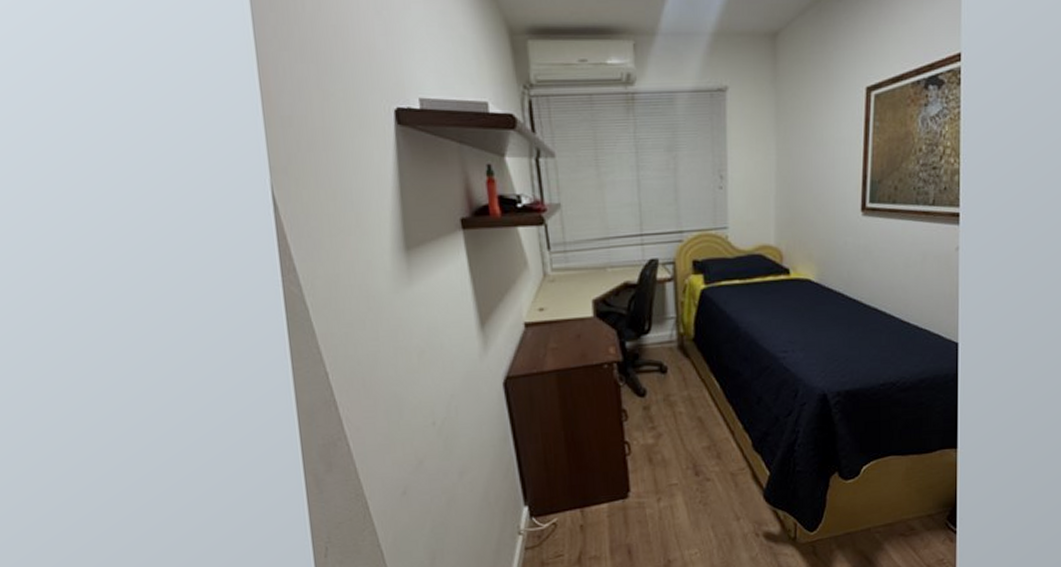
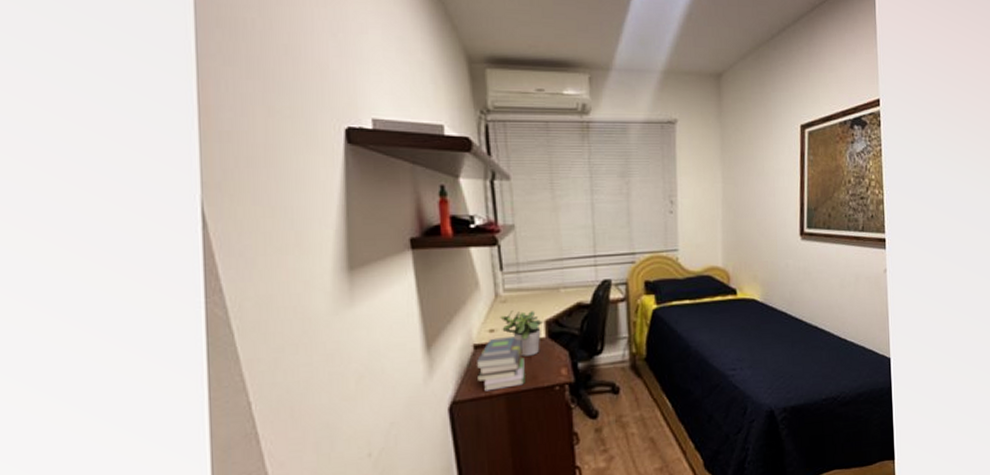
books: none [528,315,575,368] -> present [477,337,525,392]
potted plant: none [549,290,591,335] -> present [500,311,544,356]

